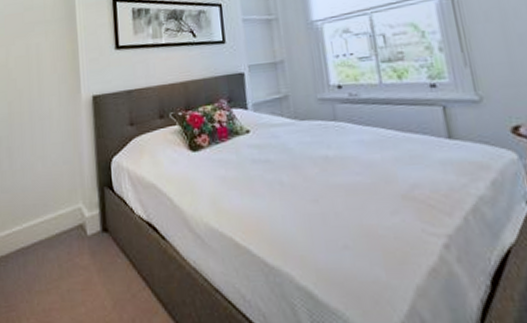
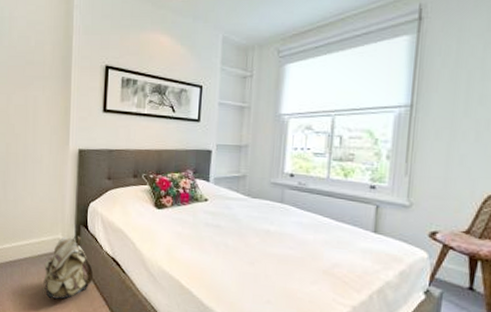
backpack: none [64,201,127,291] -> present [43,235,94,299]

